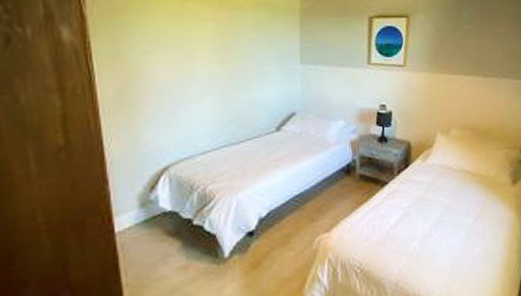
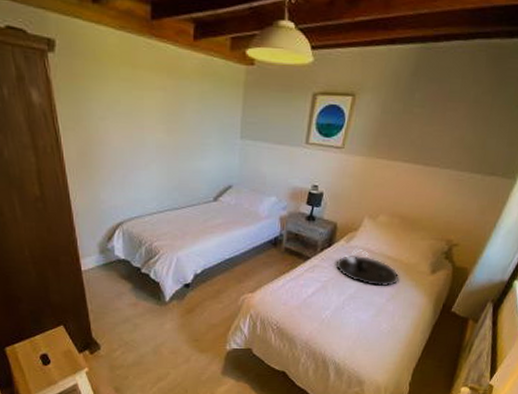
decorative tray: none [415,166,483,207] -> present [335,248,400,287]

